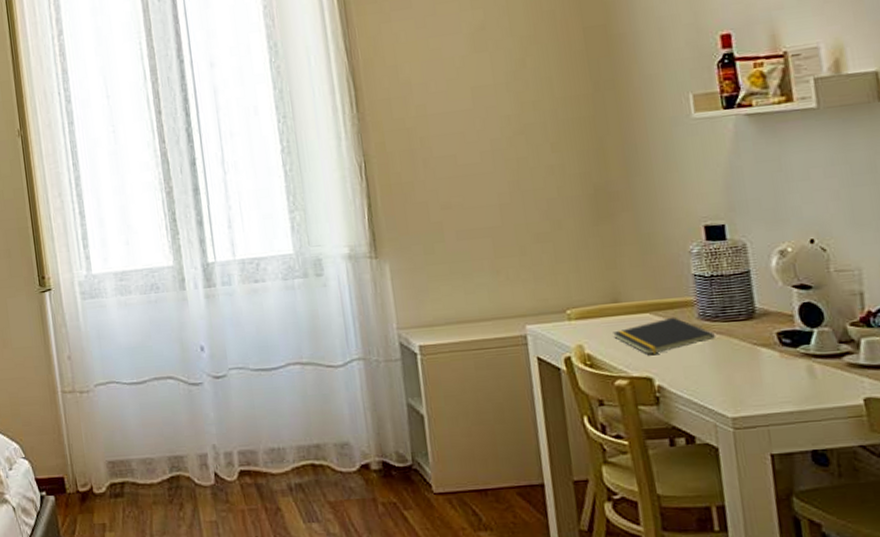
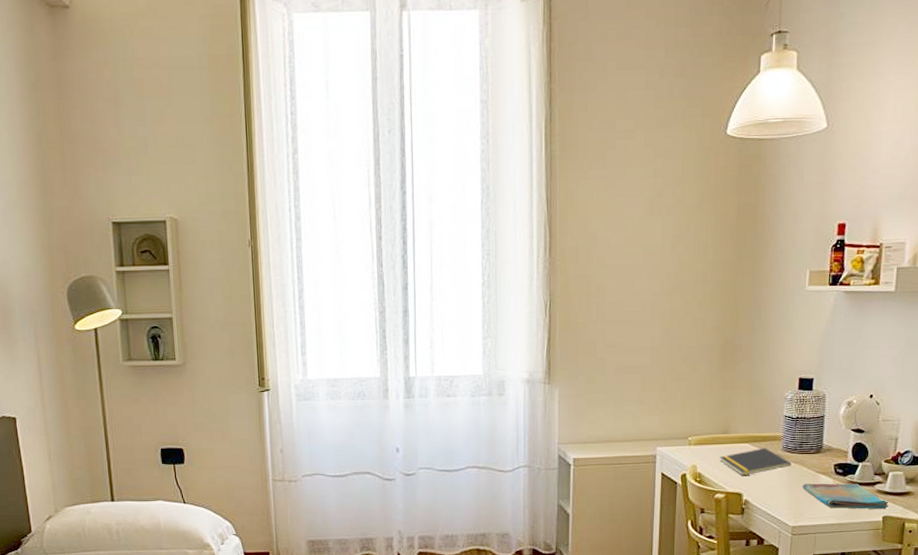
dish towel: none [736,356,870,392] -> present [803,483,889,510]

